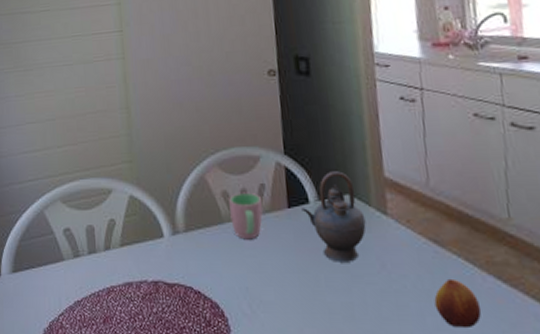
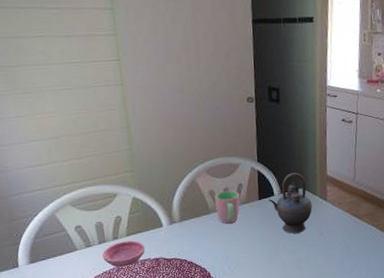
saucer: none [91,253,141,289] -> present [102,240,145,267]
fruit: present [434,278,482,329] -> none [351,237,378,266]

